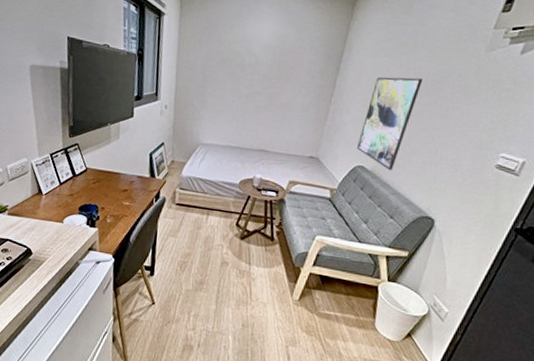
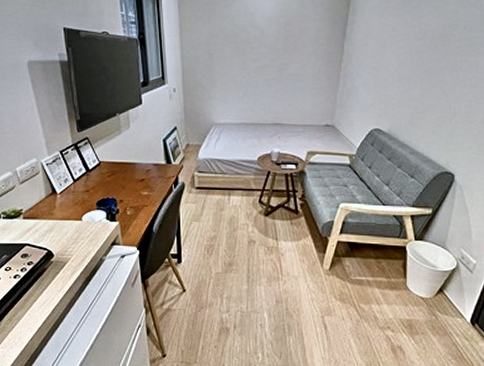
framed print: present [356,77,424,170] -> none [370,35,430,130]

